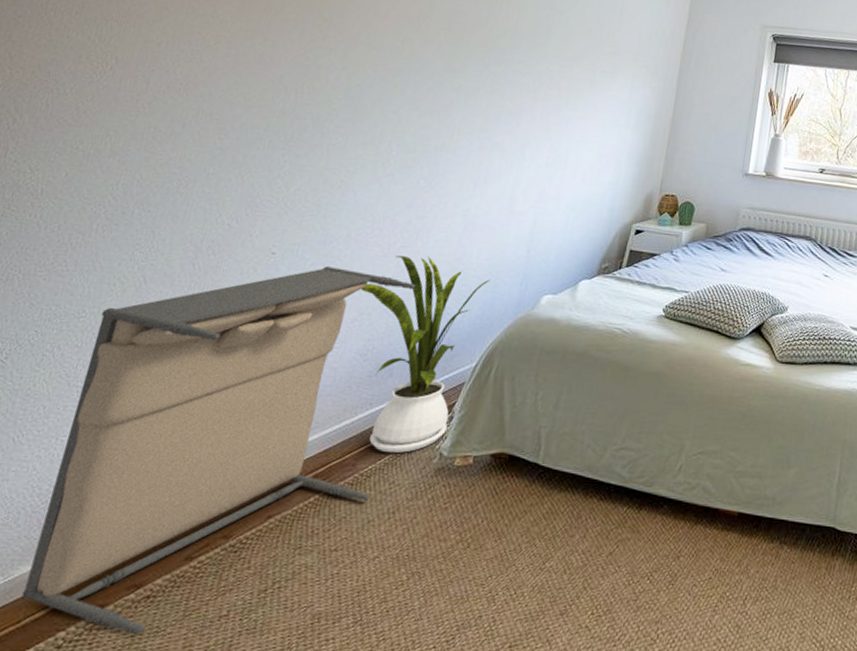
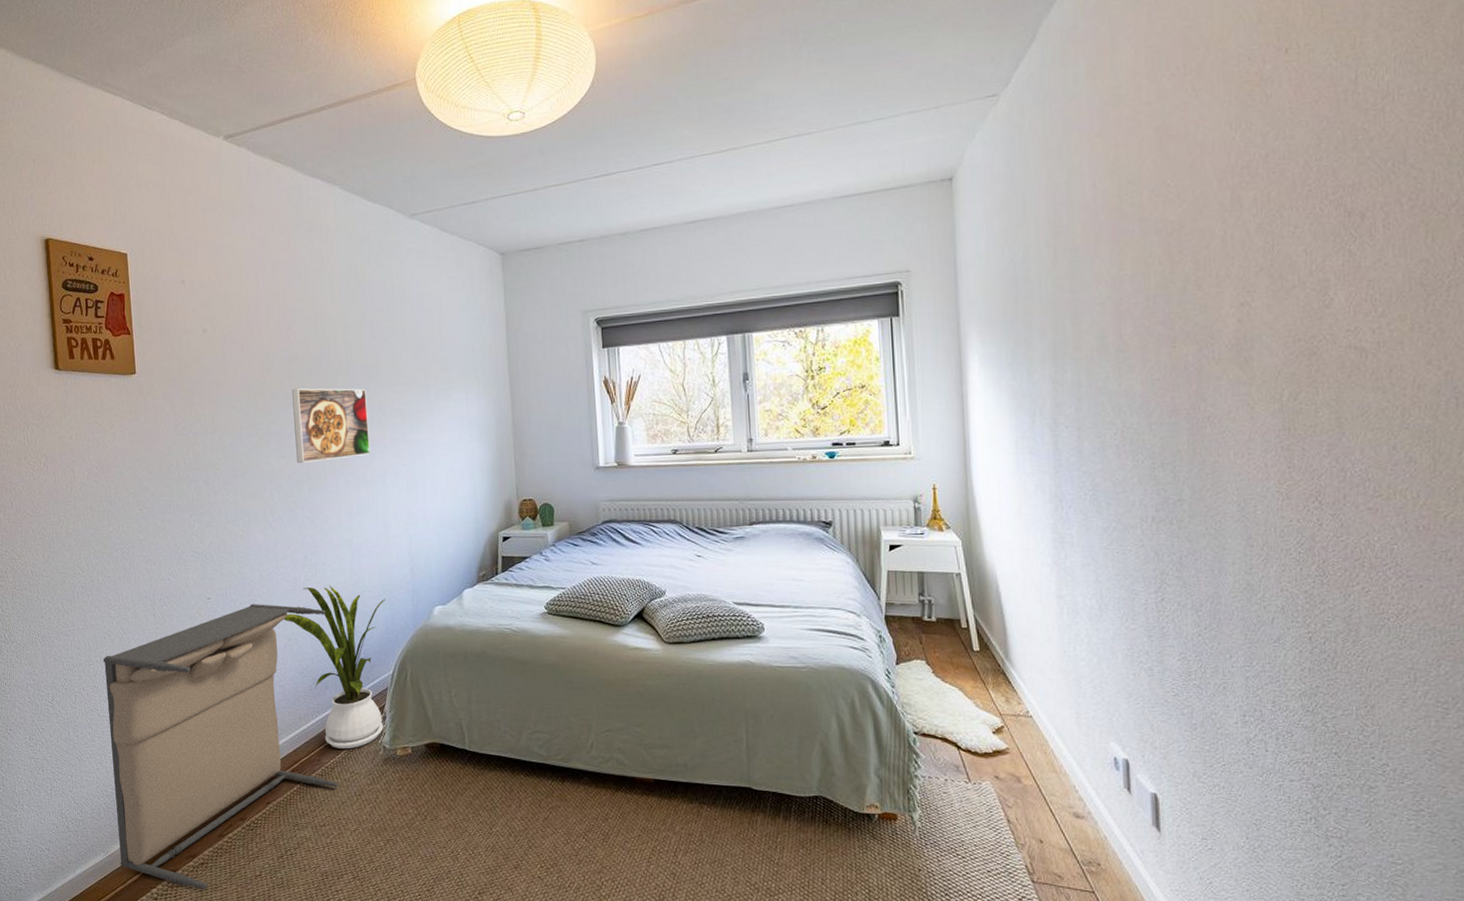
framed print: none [430,41,529,123] -> present [292,388,370,463]

